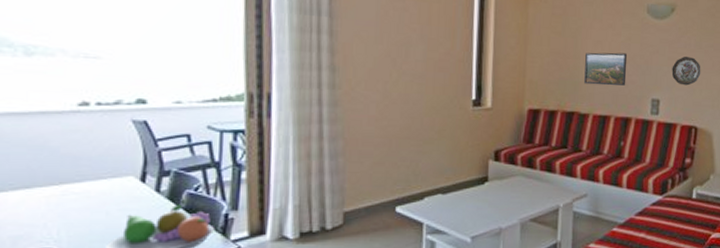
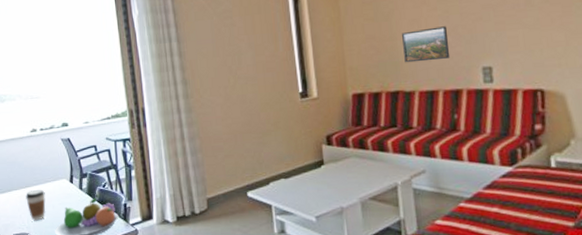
coffee cup: none [58,188,95,232] -> present [26,189,46,221]
decorative plate: present [671,57,701,86] -> none [501,17,538,48]

